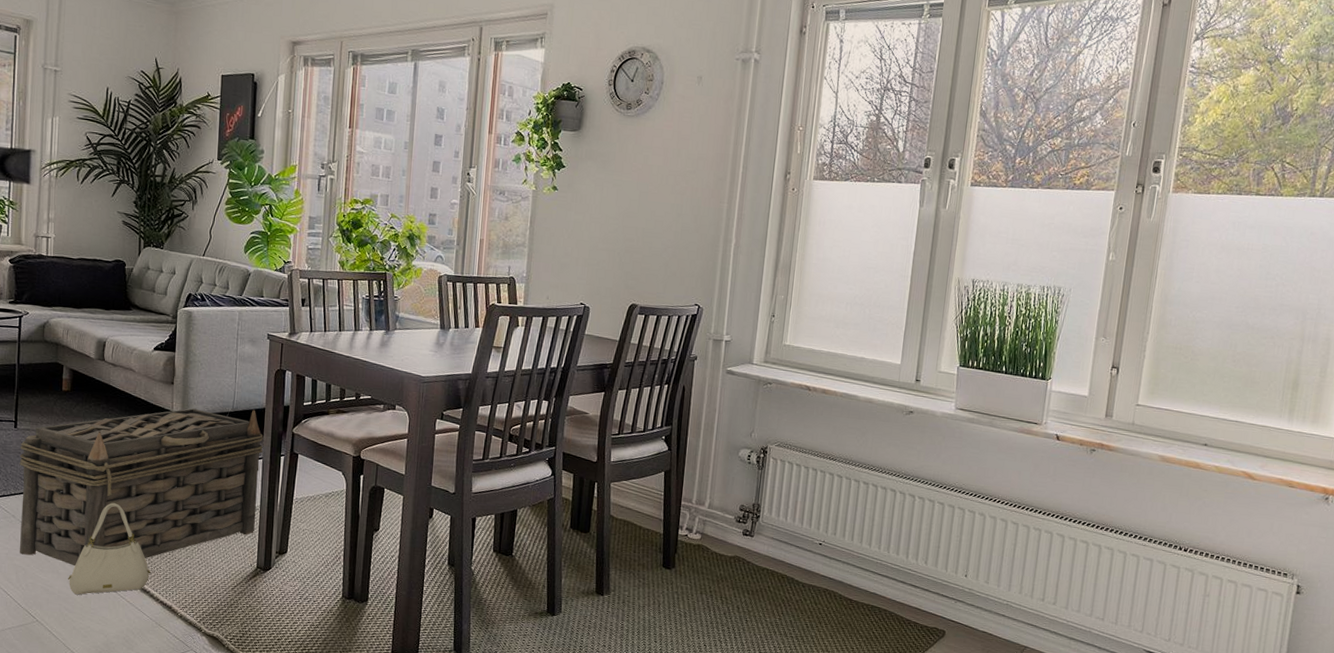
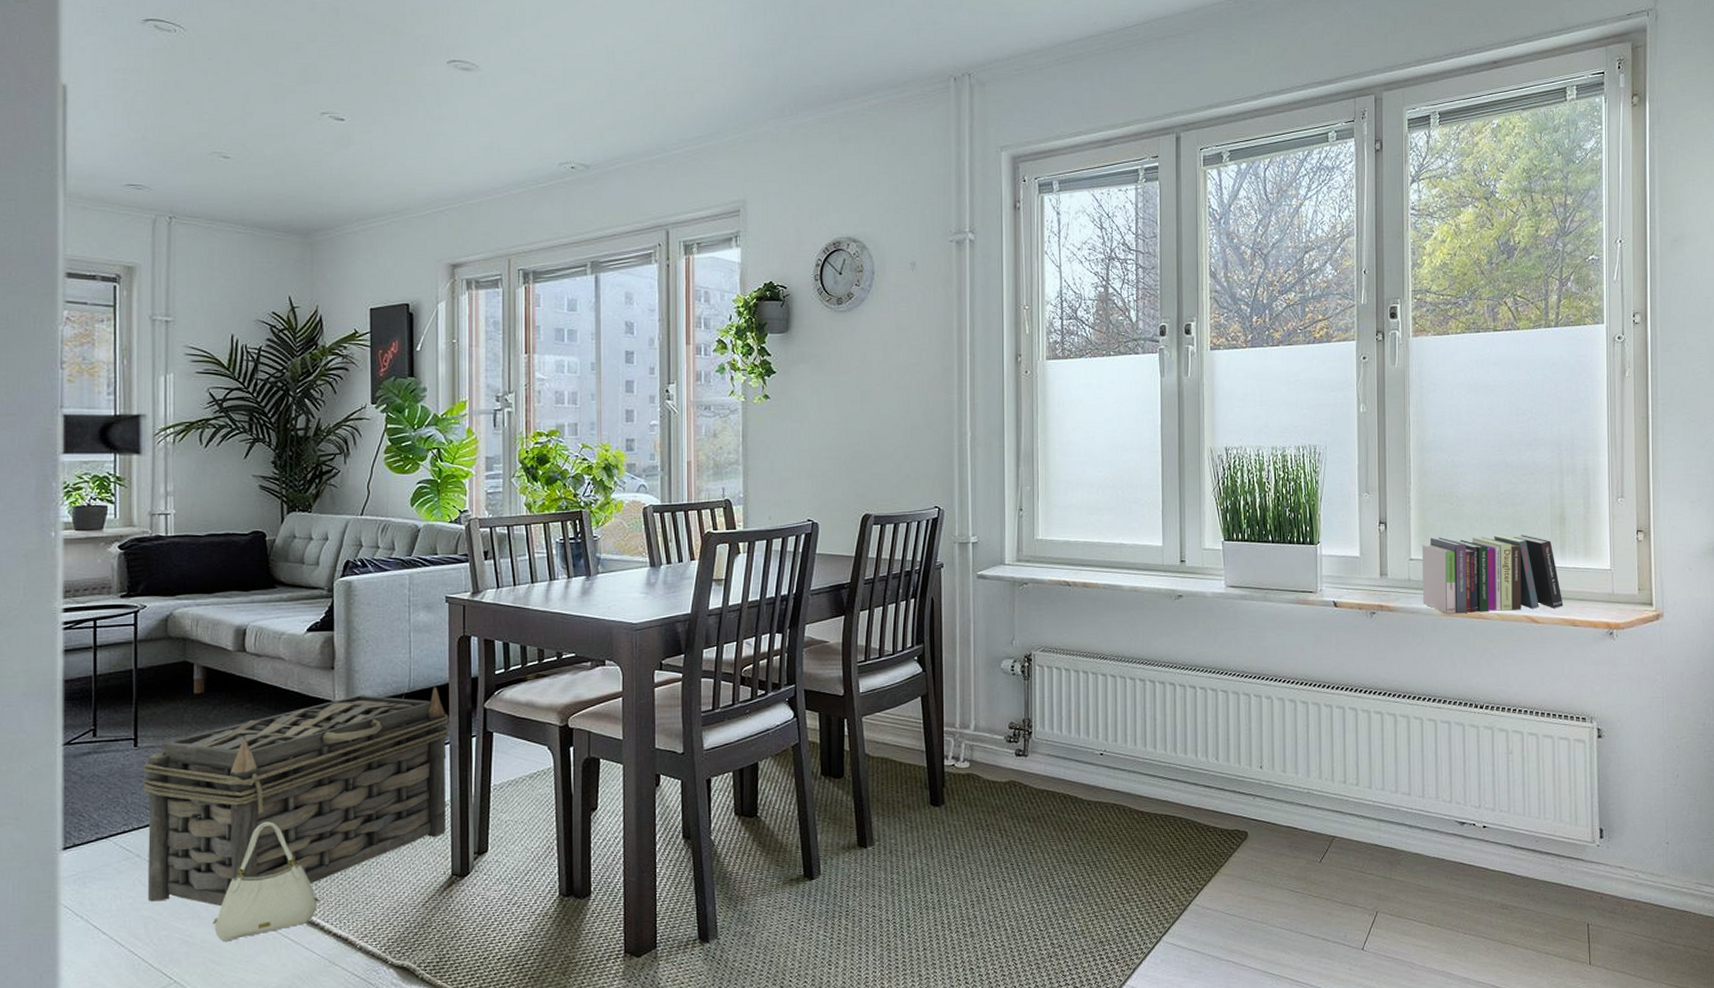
books: none [1143,386,1283,468] -> present [1422,534,1563,614]

